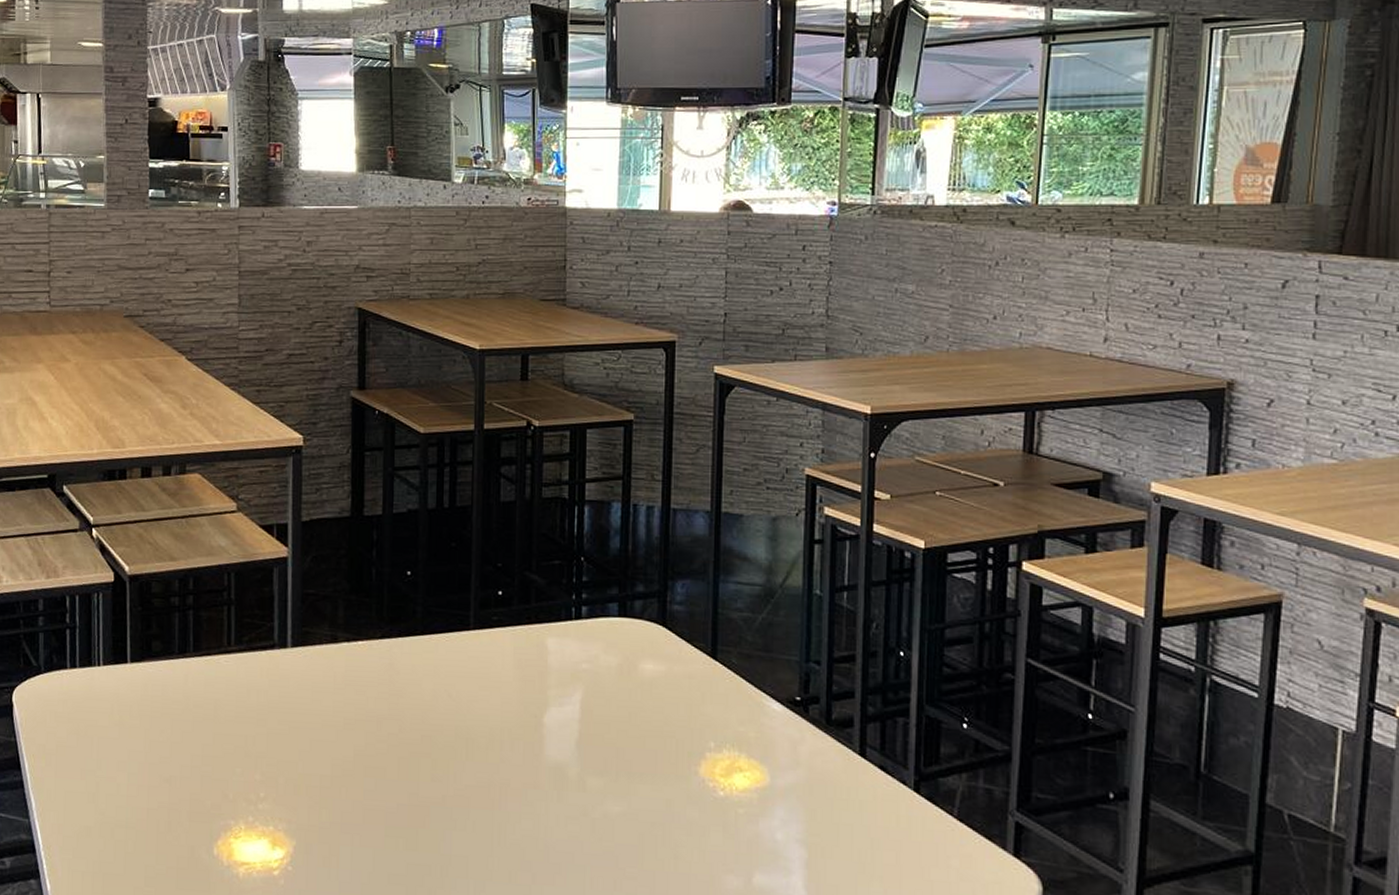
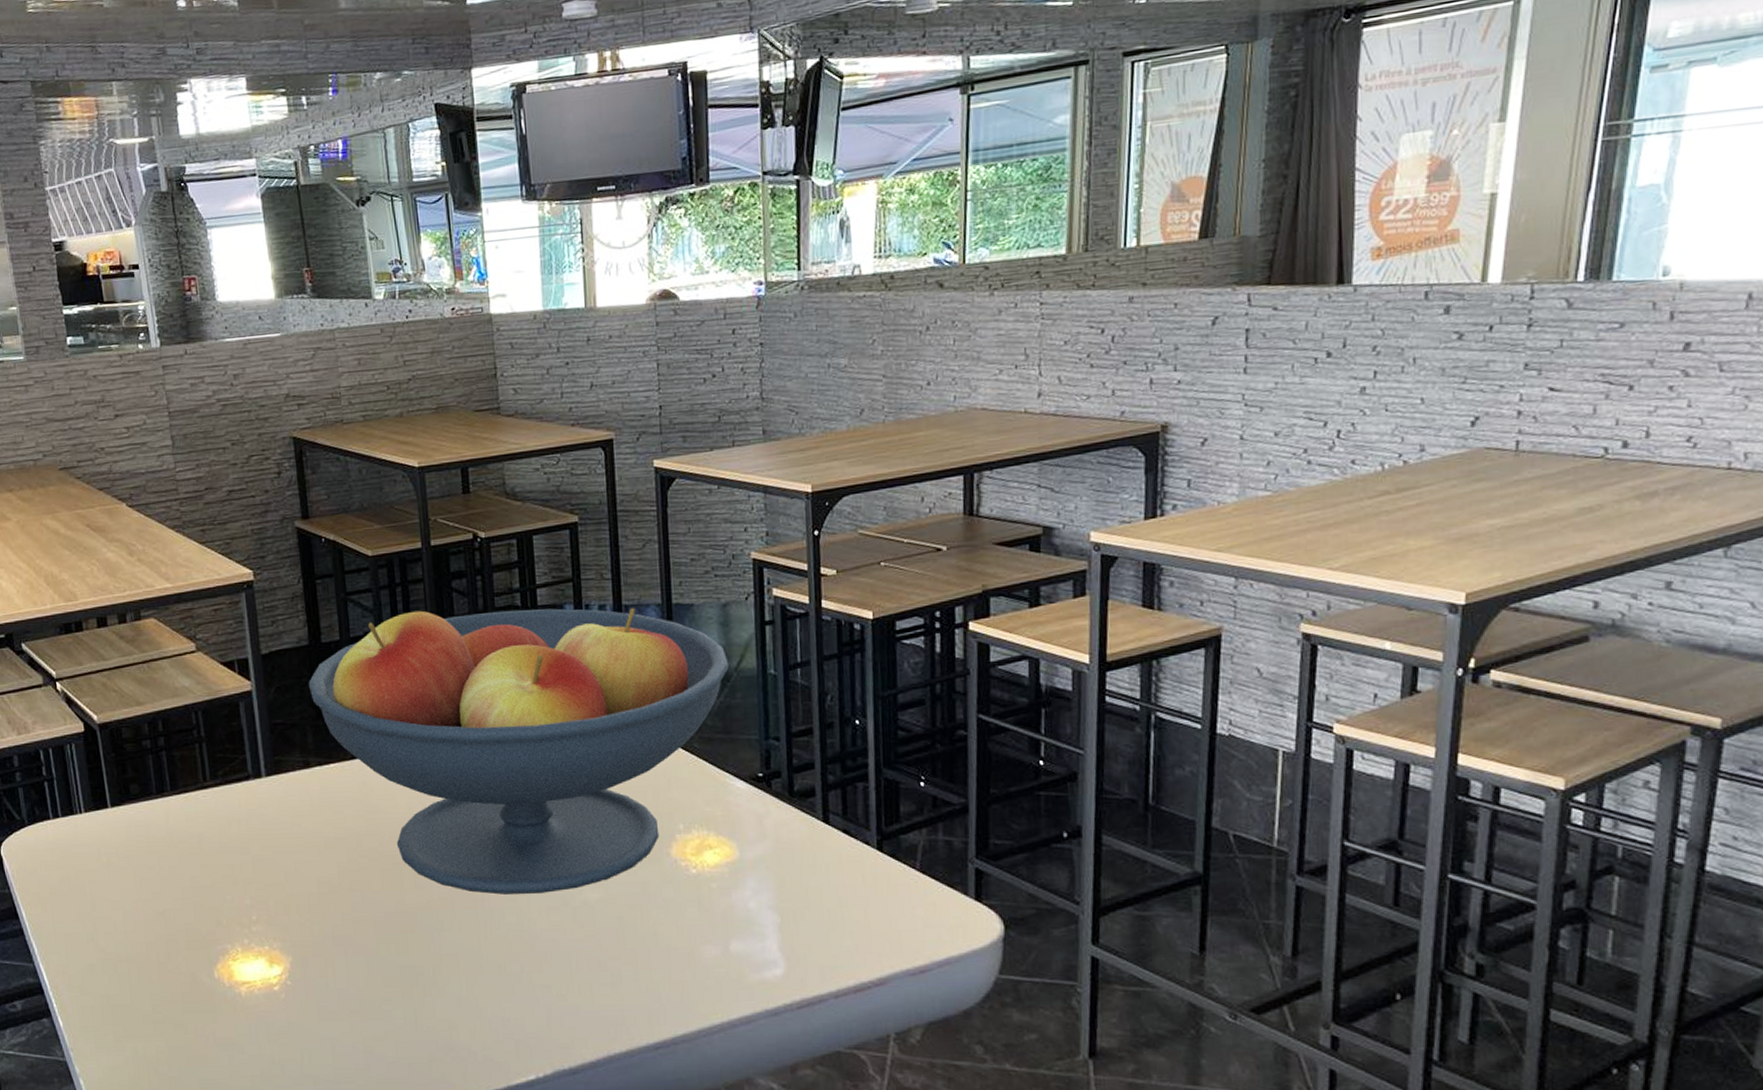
fruit bowl: none [345,493,774,801] -> present [308,607,729,895]

